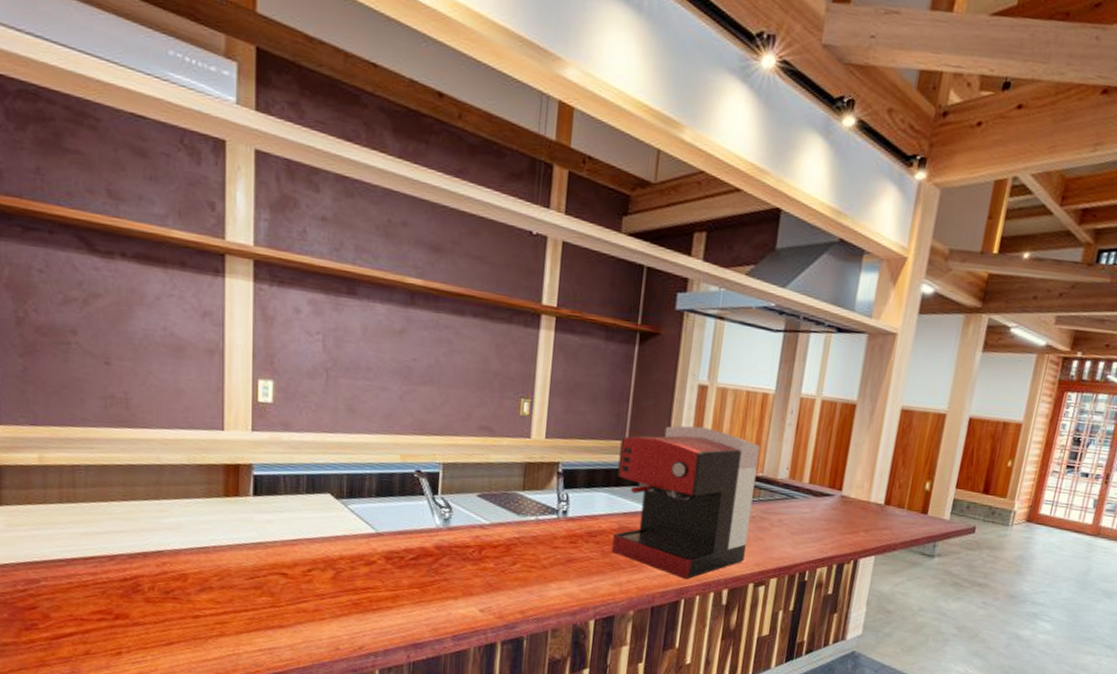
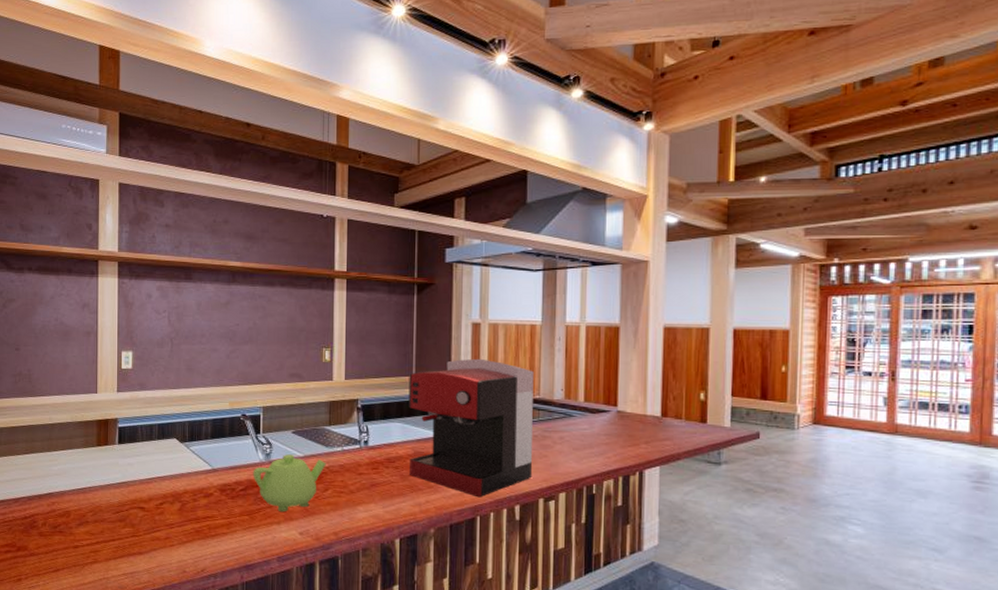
teapot: none [426,520,516,586] -> present [253,454,326,512]

